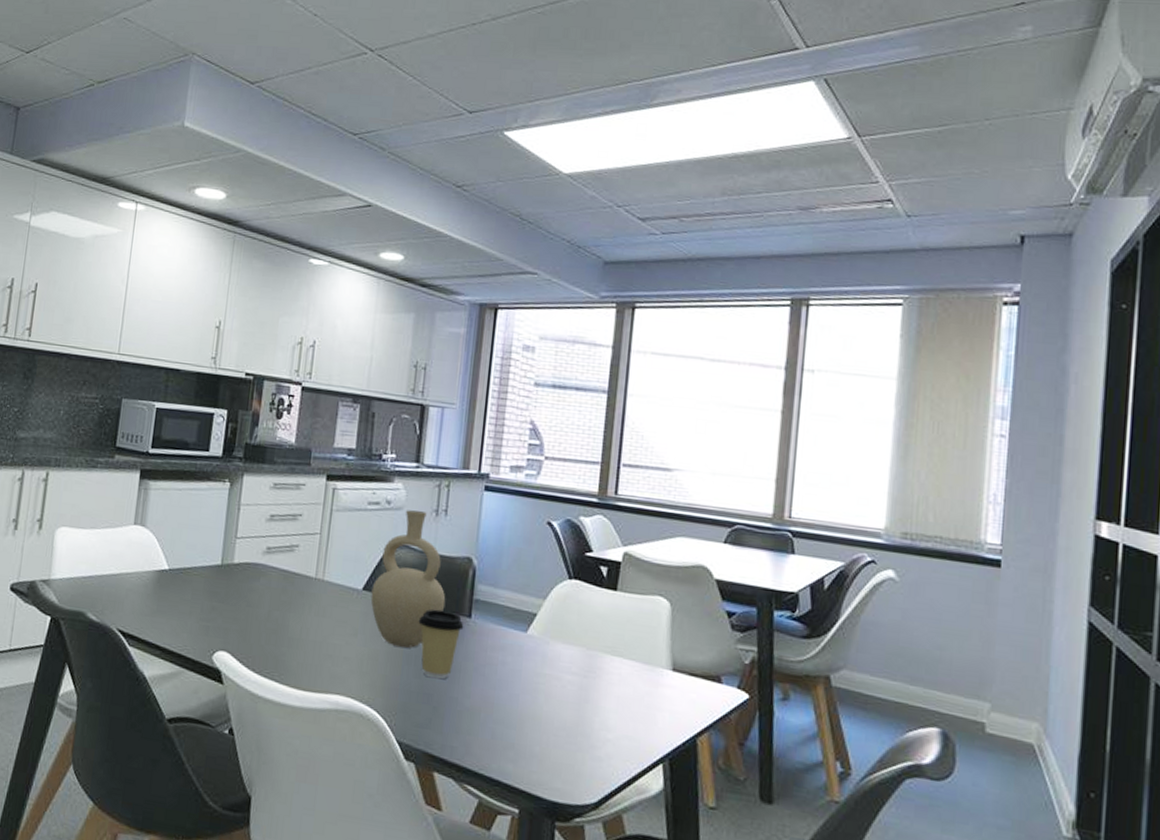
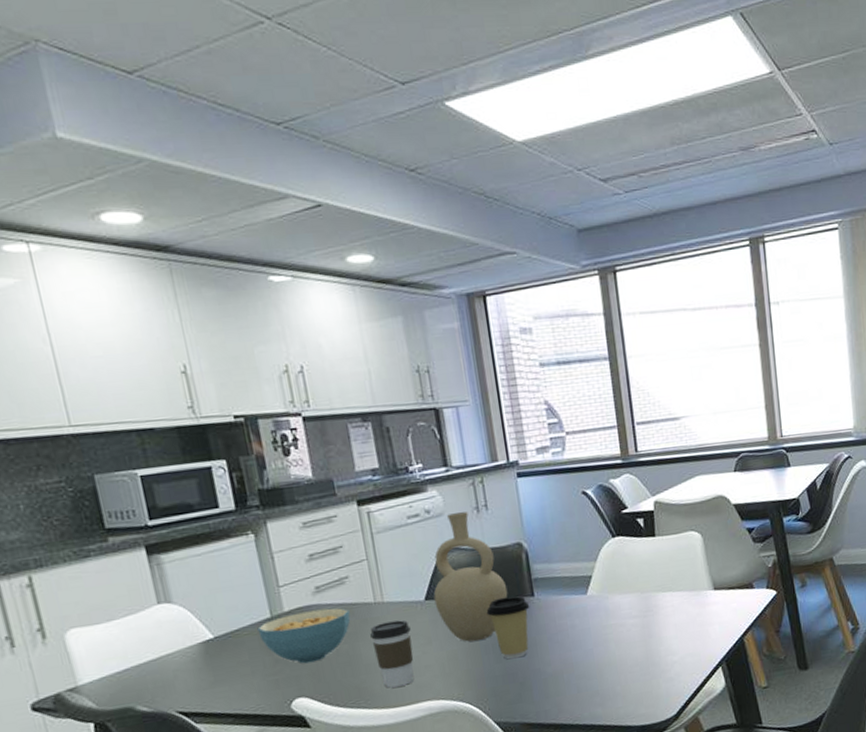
cereal bowl: none [206,567,290,620] -> present [257,607,351,664]
coffee cup: none [301,600,341,671] -> present [370,620,415,688]

